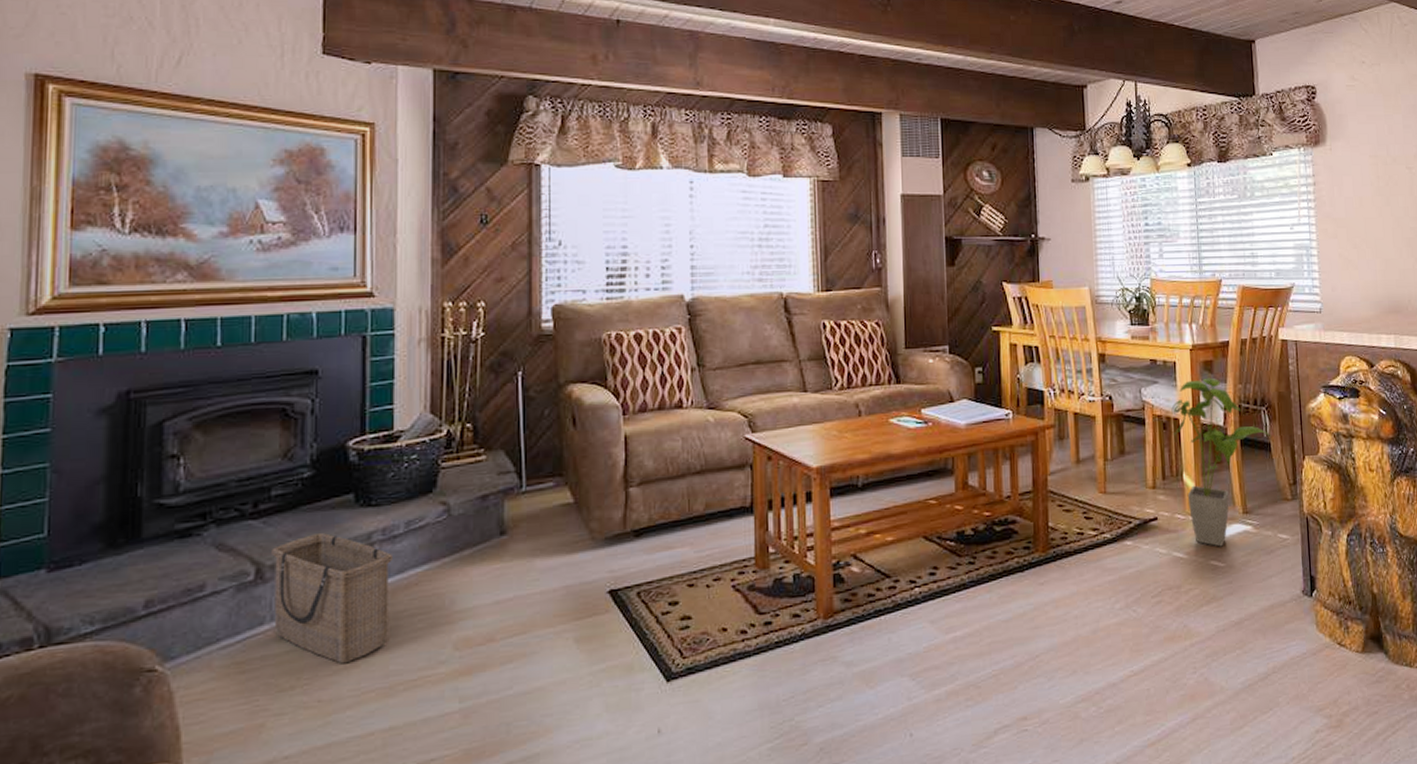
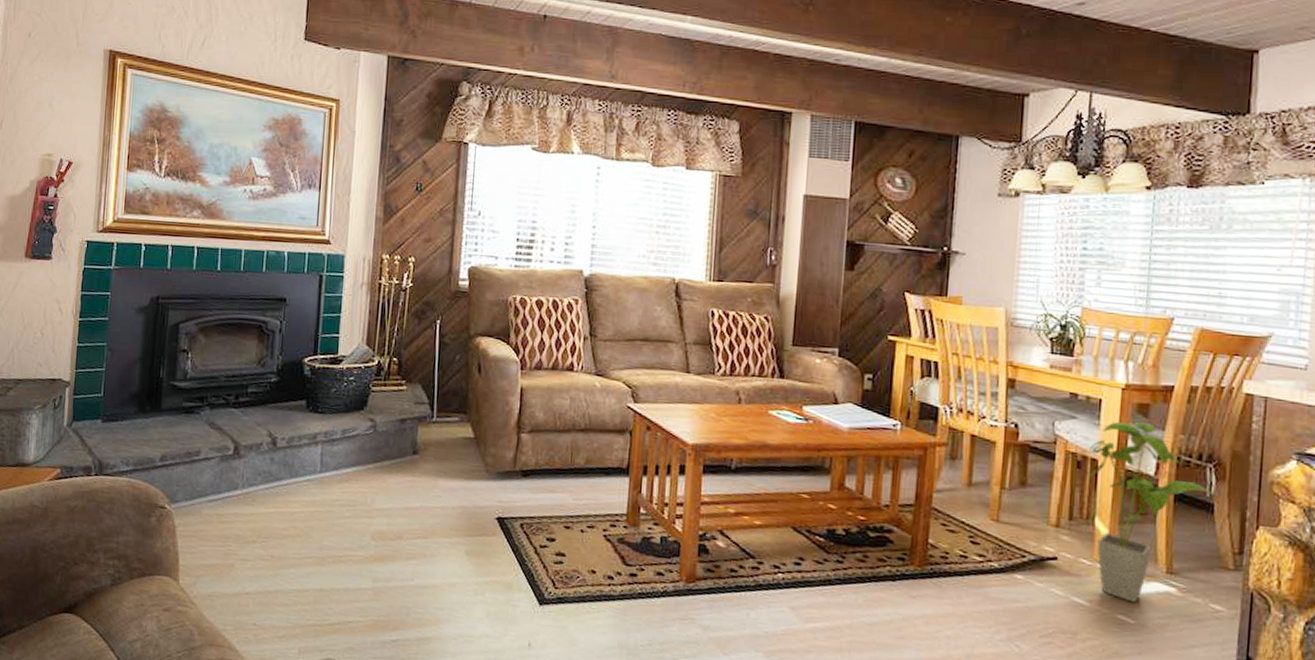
basket: present [271,533,392,664] -> none [244,427,331,532]

